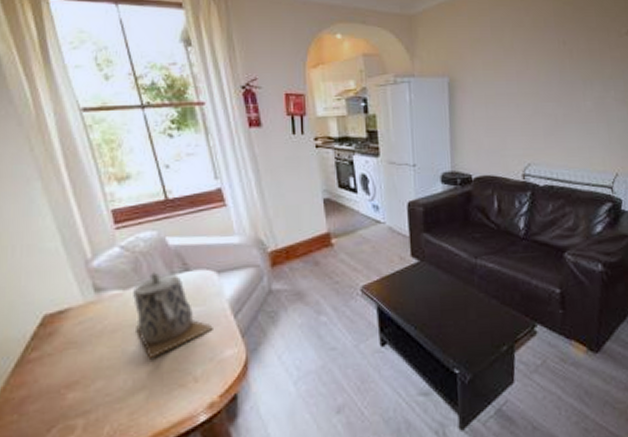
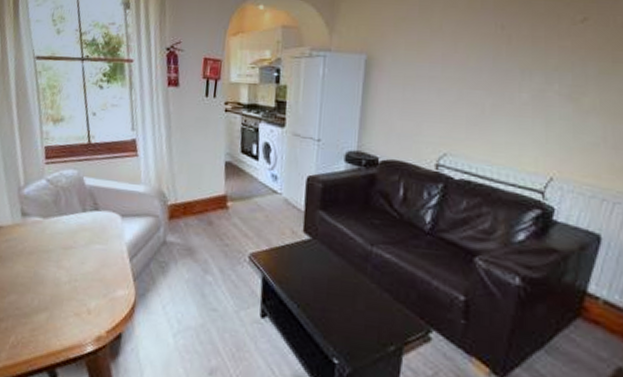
teapot: present [133,272,213,359] -> none [48,206,111,285]

